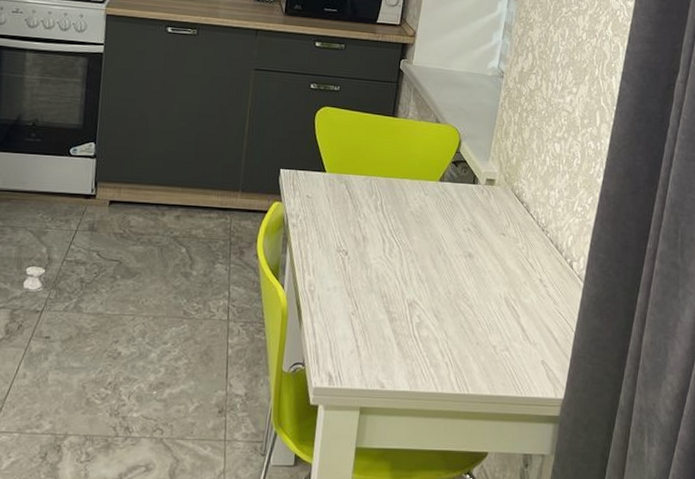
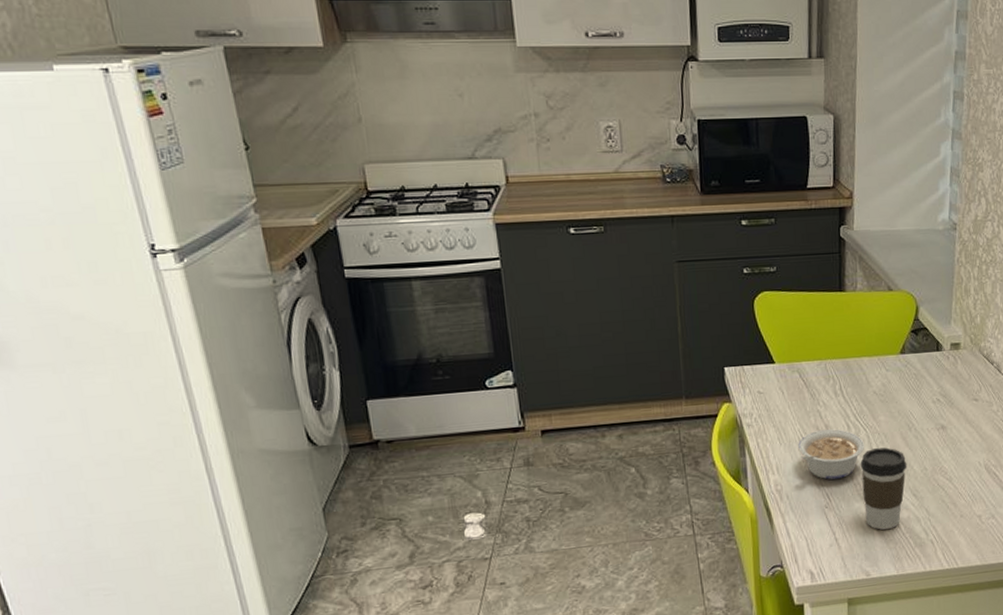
legume: none [335,240,397,289] -> present [798,429,865,480]
coffee cup: none [387,265,433,345] -> present [860,447,907,530]

